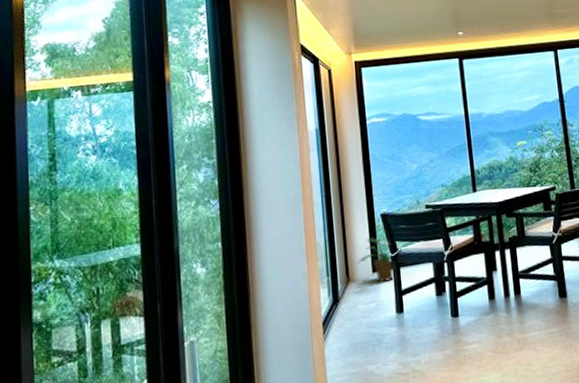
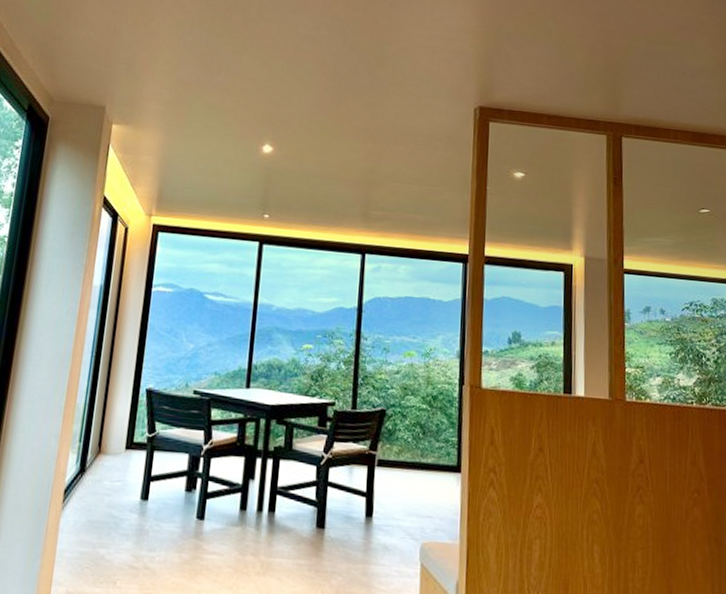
potted plant: present [357,238,394,283] -> none [112,412,150,463]

